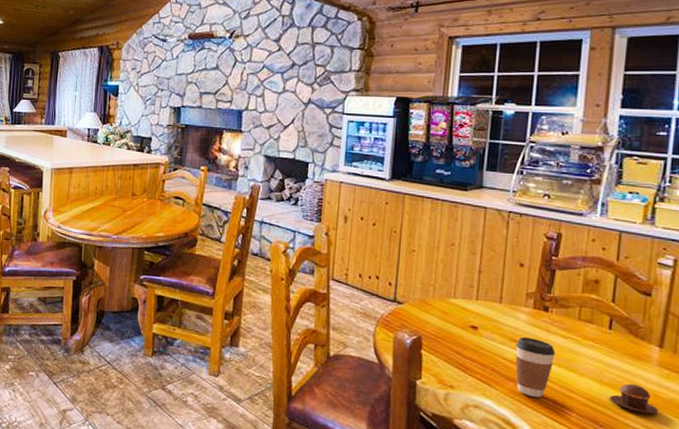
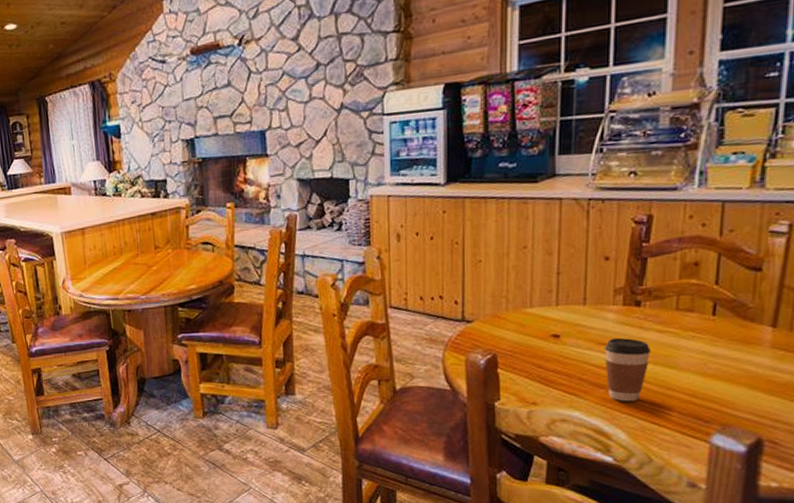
muffin: present [609,384,659,414] -> none [714,372,773,402]

